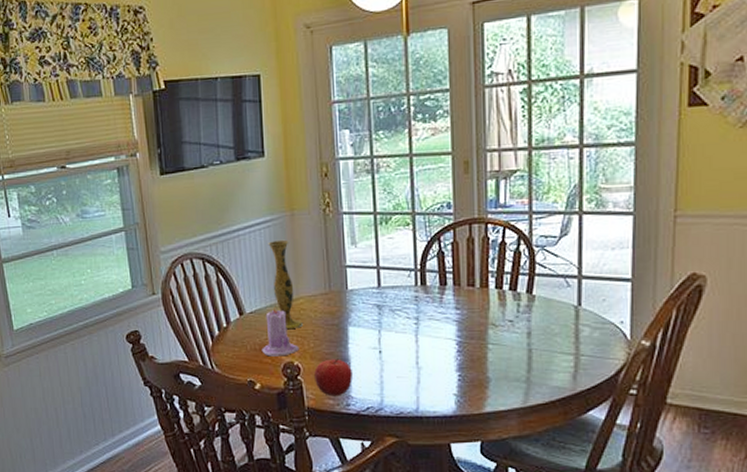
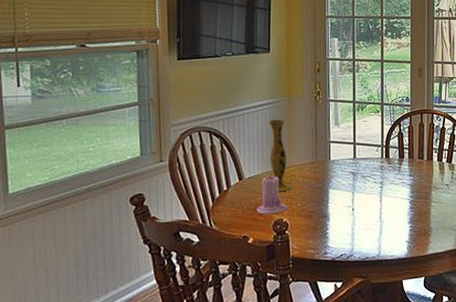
fruit: present [314,357,352,397] -> none [300,214,330,247]

